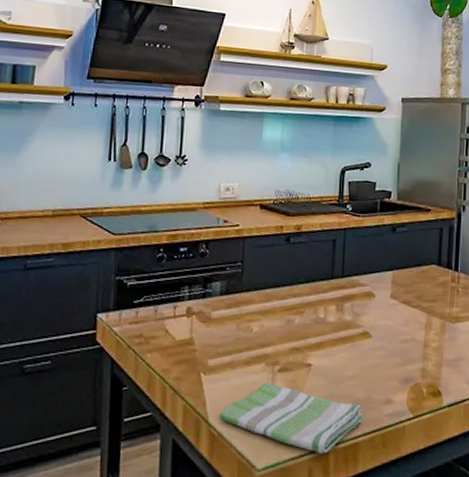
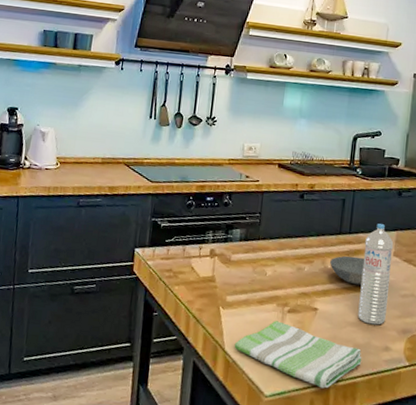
bowl: none [322,302,360,334] -> present [330,256,365,286]
water bottle: none [356,264,390,376] -> present [358,223,394,325]

